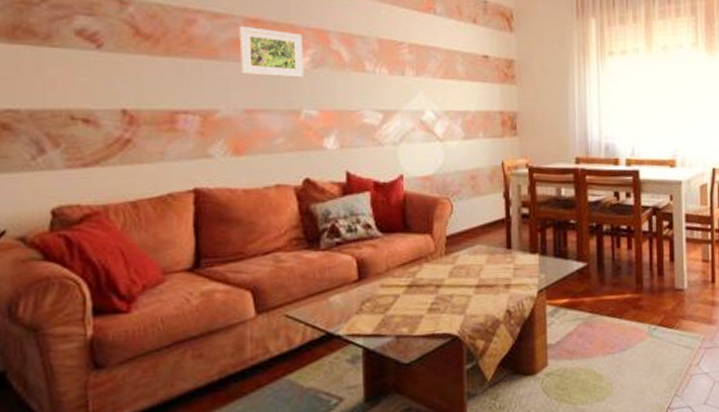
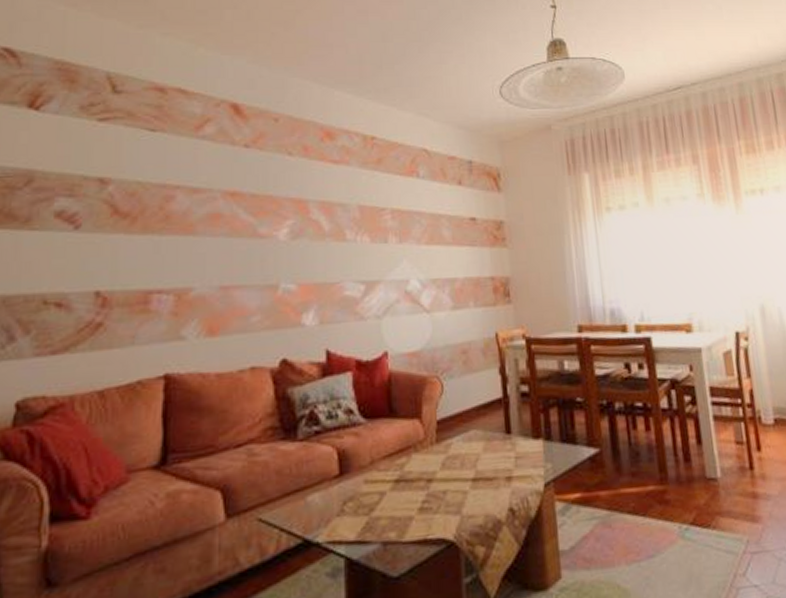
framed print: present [238,27,303,78] -> none [216,200,282,251]

